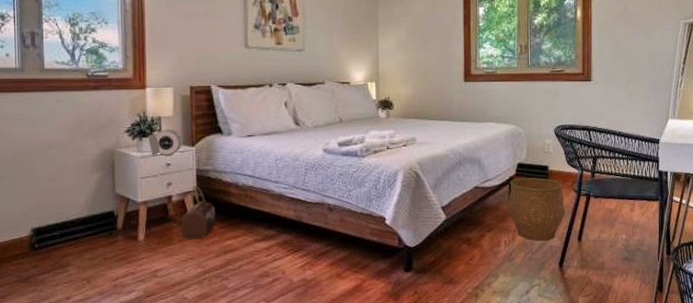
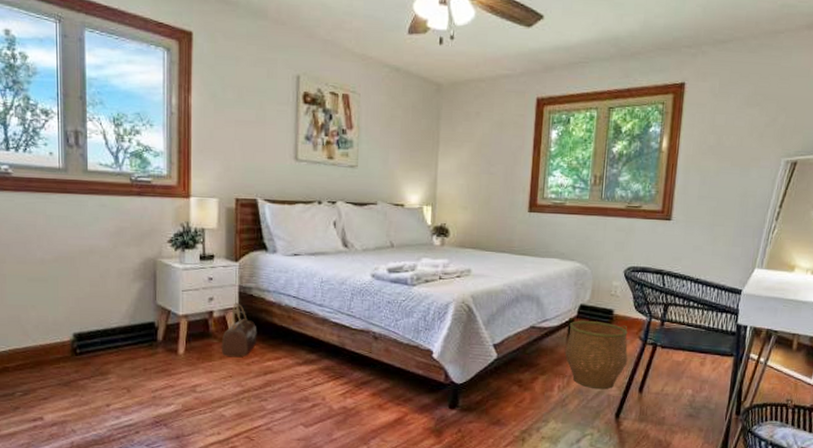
alarm clock: present [148,129,182,156] -> none [191,241,225,269]

